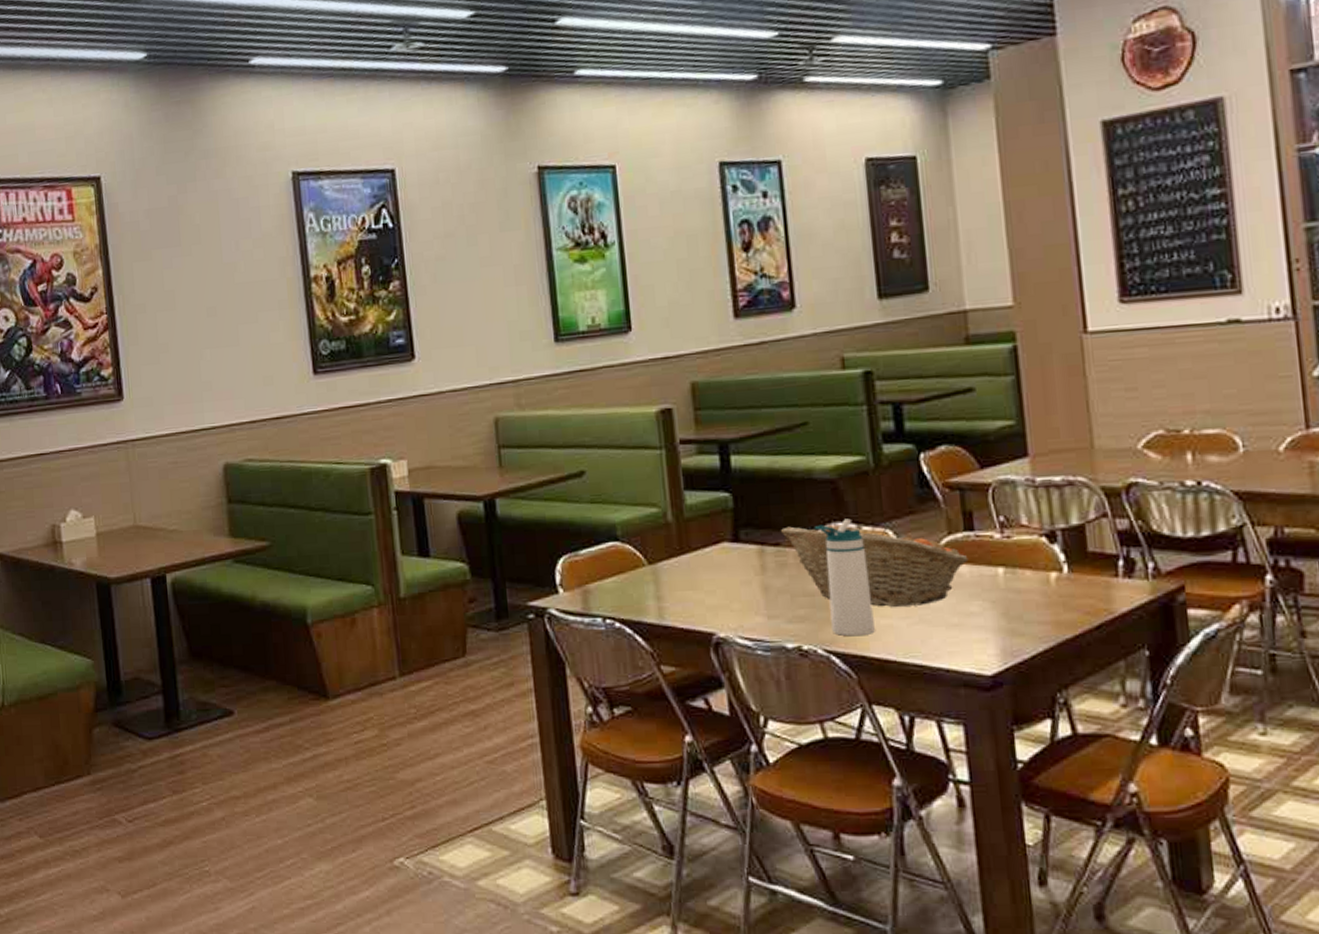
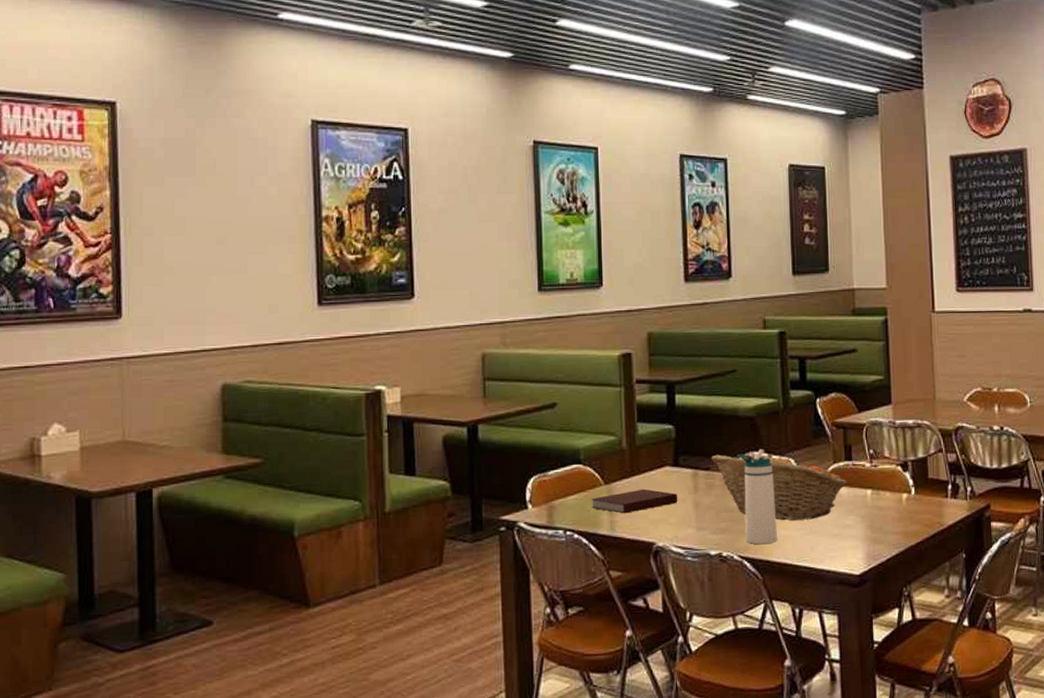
notebook: none [634,569,742,599] -> present [592,489,678,514]

